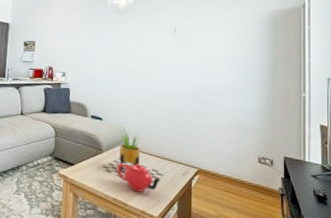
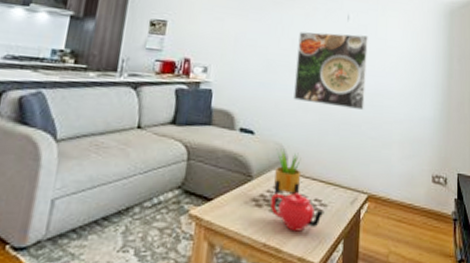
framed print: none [132,43,194,104] -> present [293,31,368,111]

